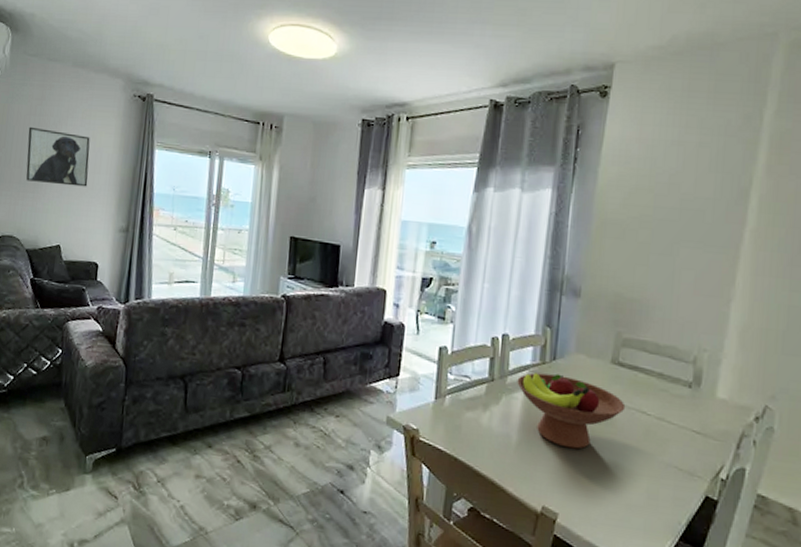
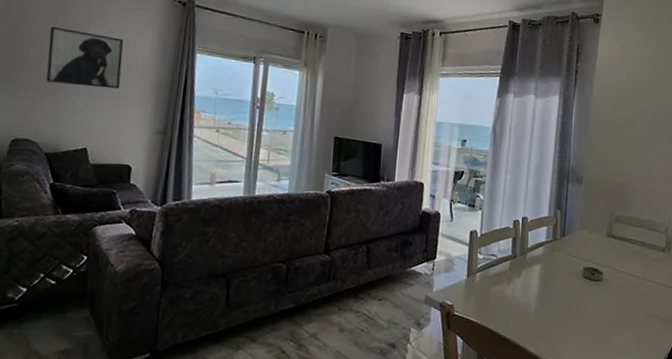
fruit bowl: present [517,372,626,450] -> none [534,248,618,309]

